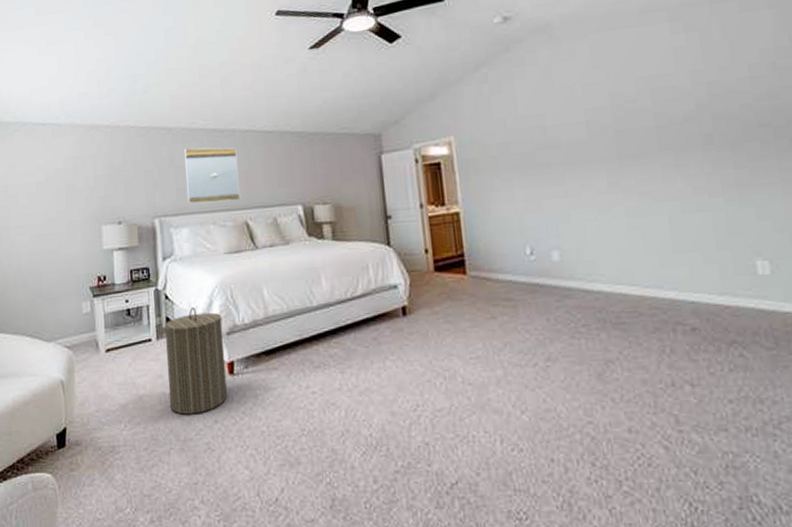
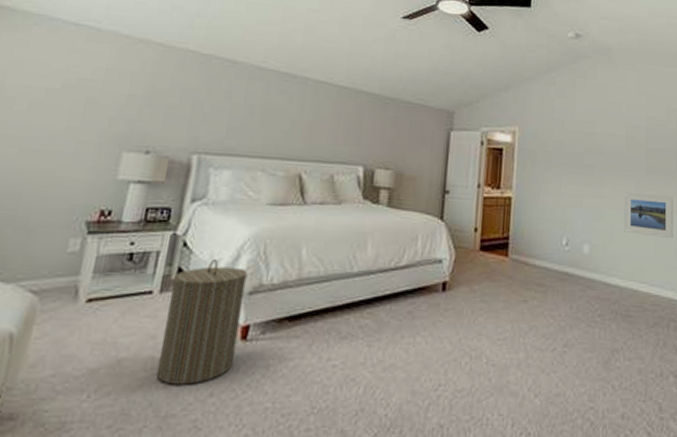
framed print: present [183,147,241,204] -> none [237,86,306,151]
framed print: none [594,182,666,232] -> present [624,192,673,239]

